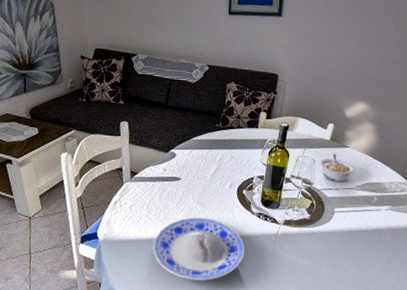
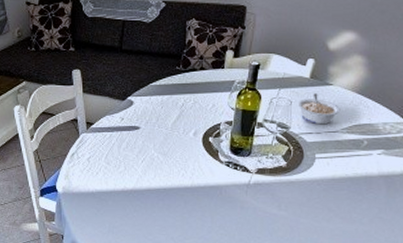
plate: present [153,217,245,281] -> none [114,168,213,233]

